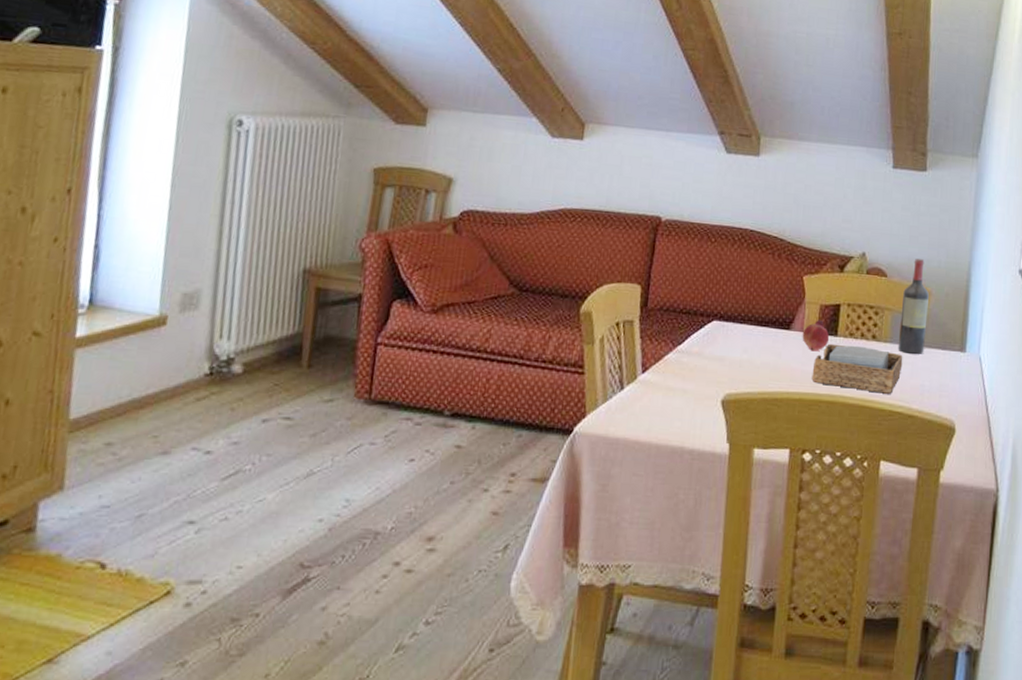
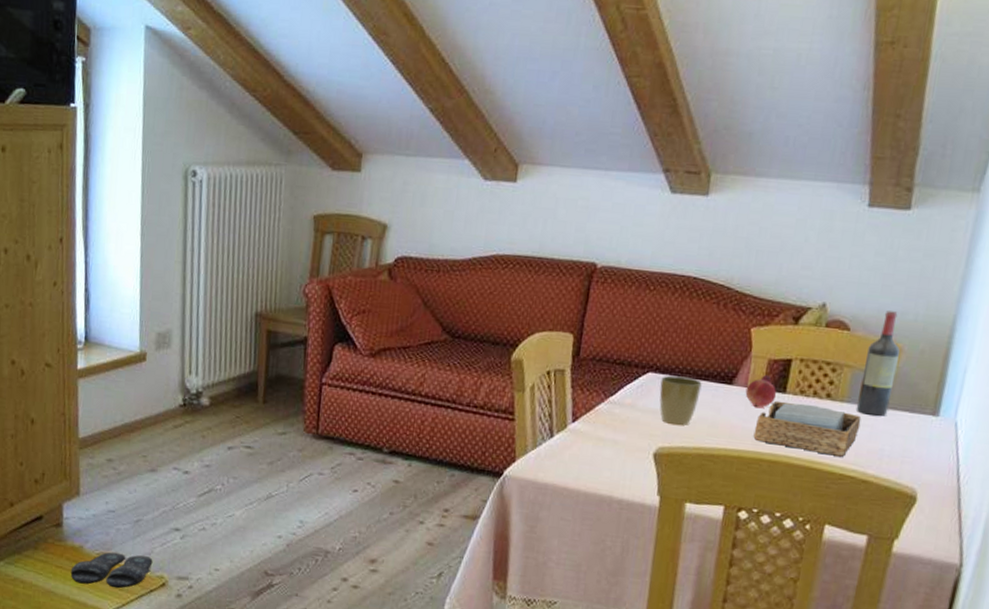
slippers: none [40,558,156,603] -> present [70,552,153,588]
cup: none [724,323,763,371] -> present [659,375,702,425]

